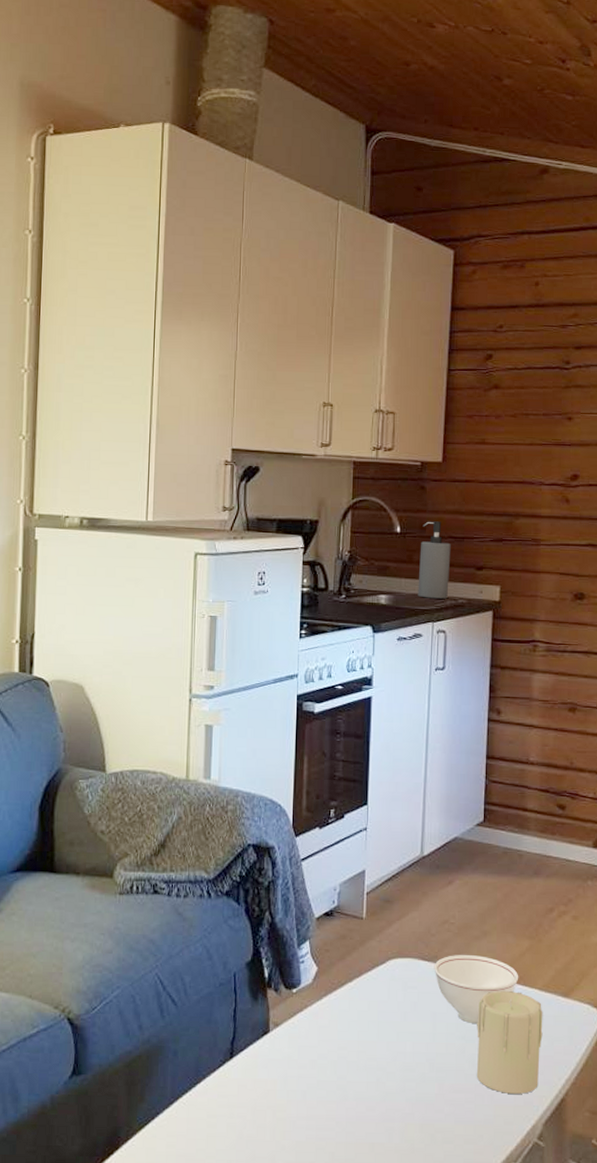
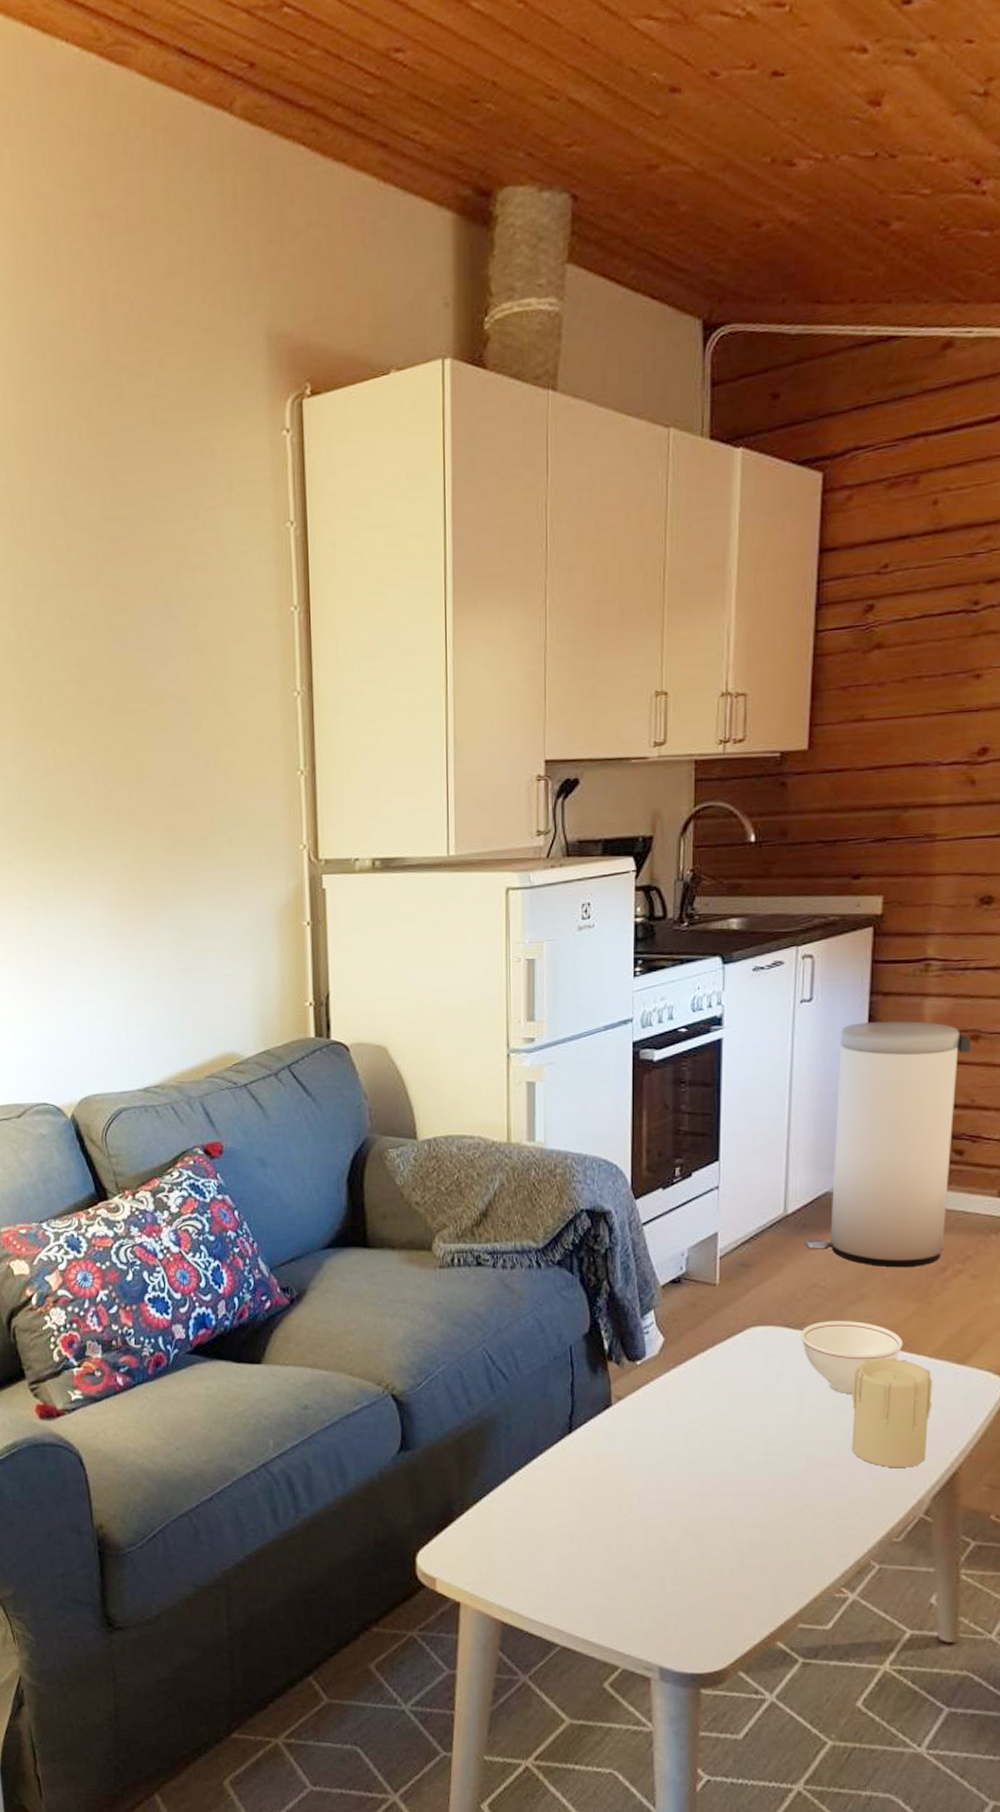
soap dispenser: present [418,521,451,599] -> none [778,823,820,918]
pedal bin: none [438,690,570,908] -> present [804,1020,972,1268]

